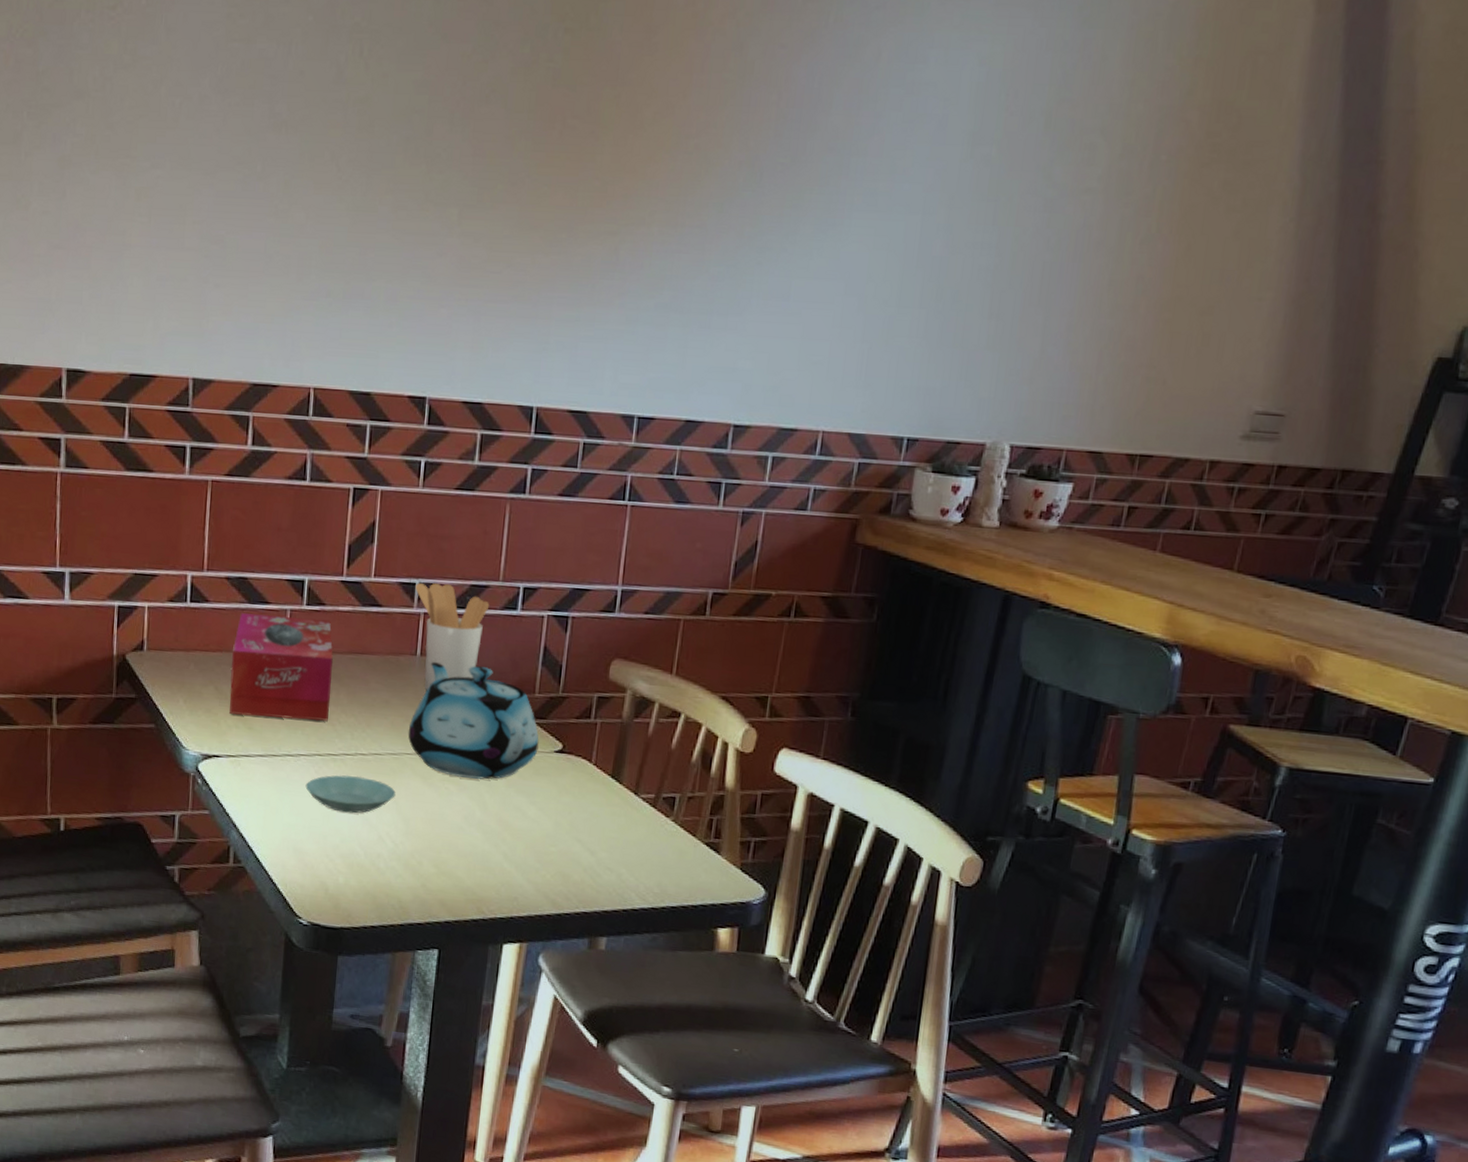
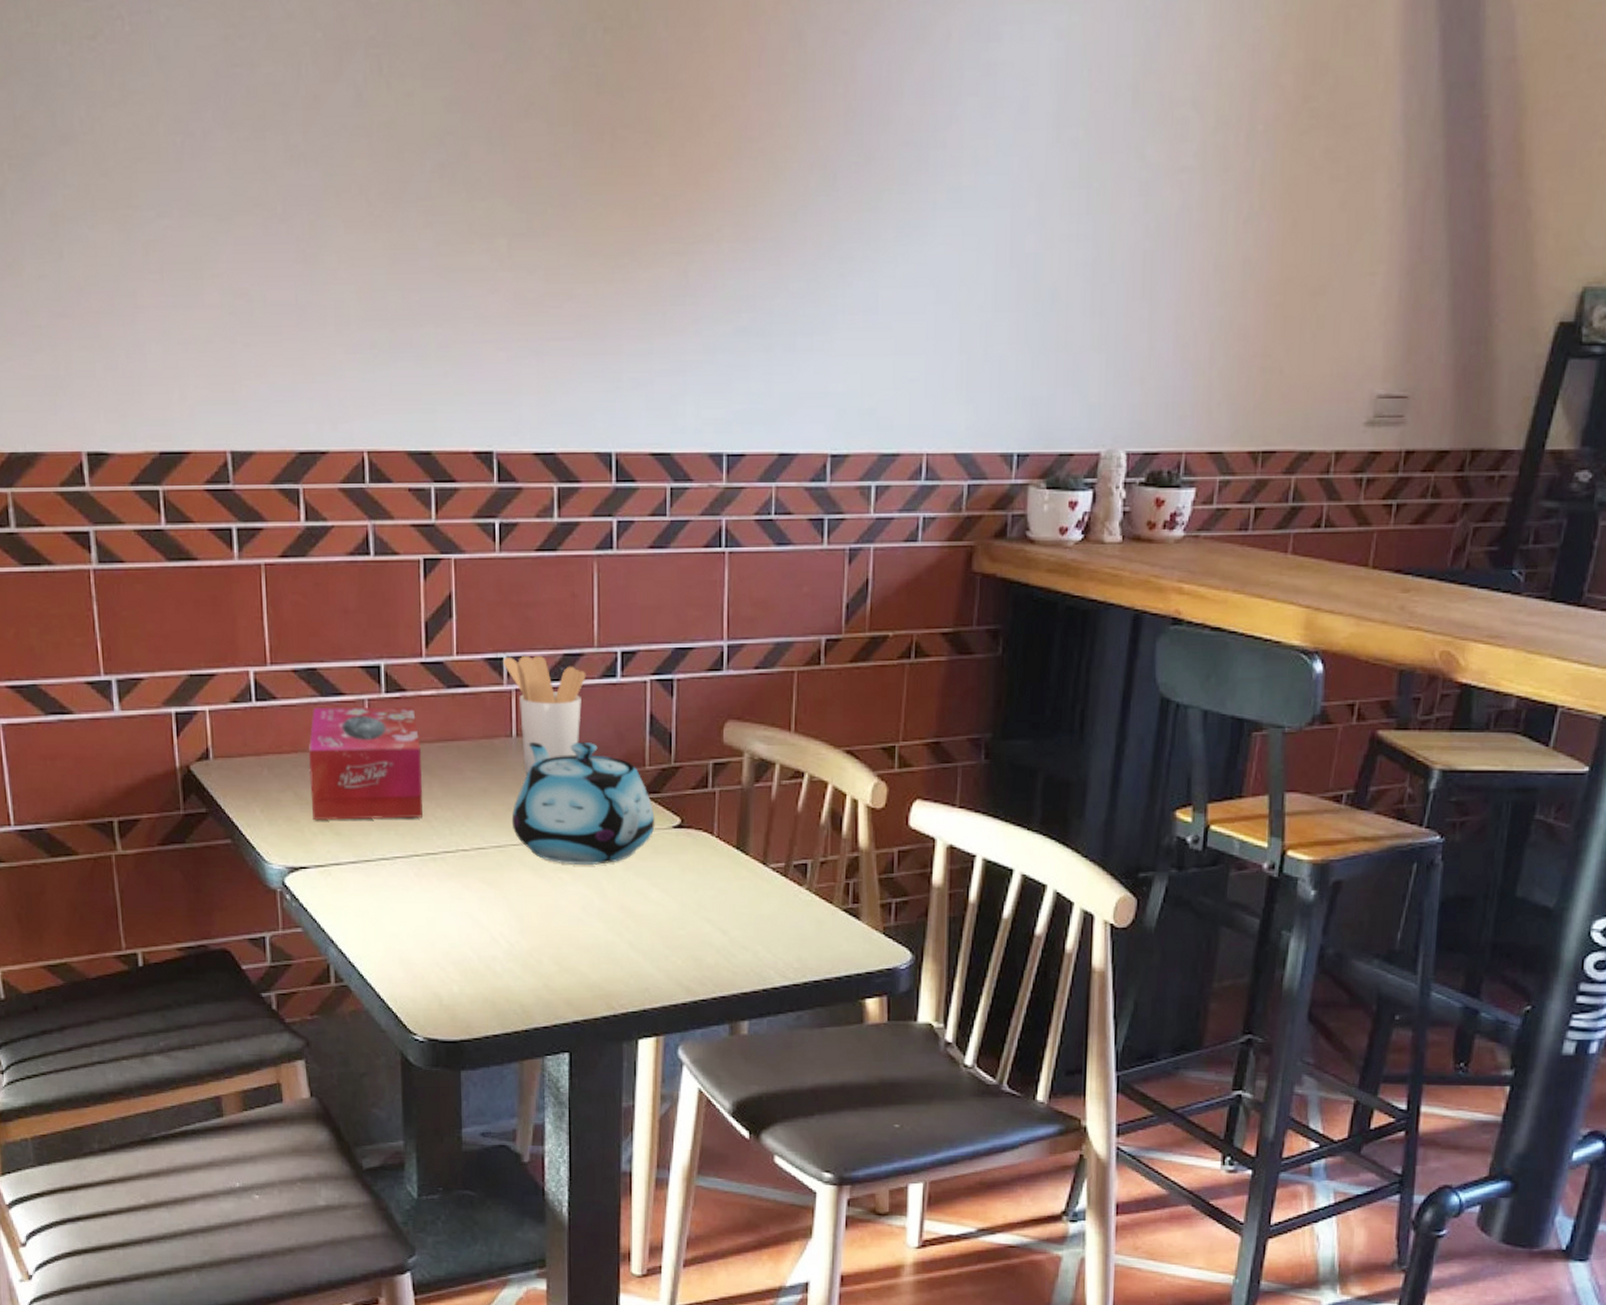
saucer: present [305,775,396,814] -> none [405,874,505,915]

